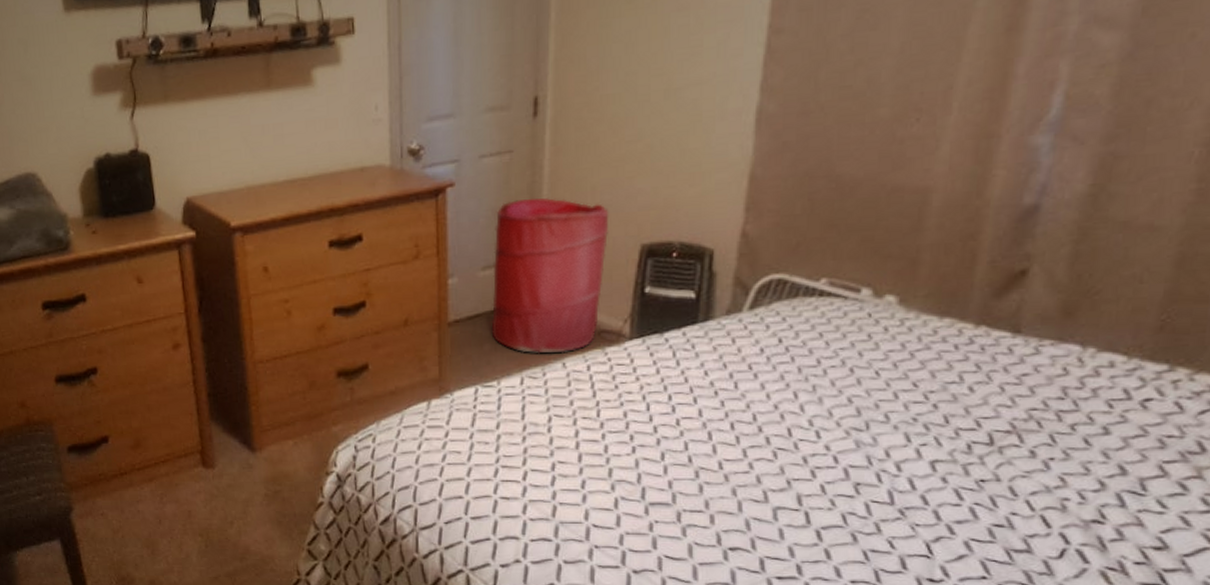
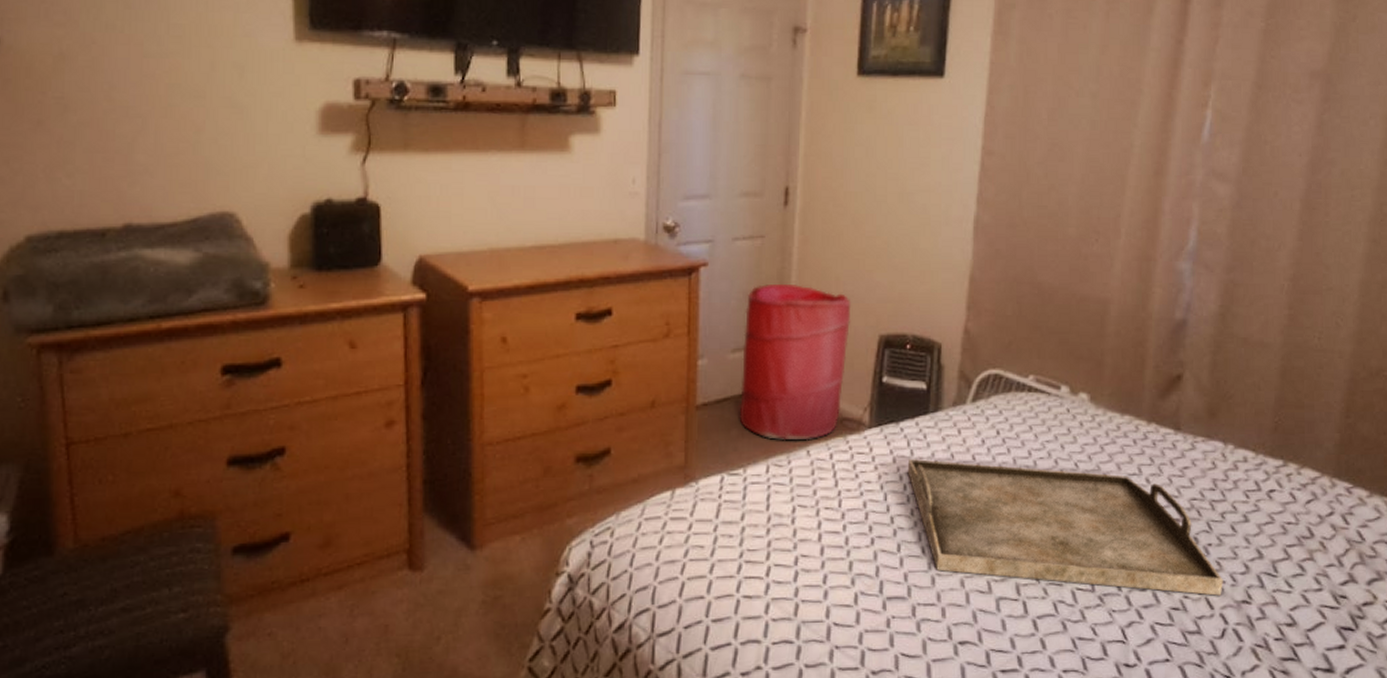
serving tray: none [673,370,1067,514] -> present [907,459,1223,596]

